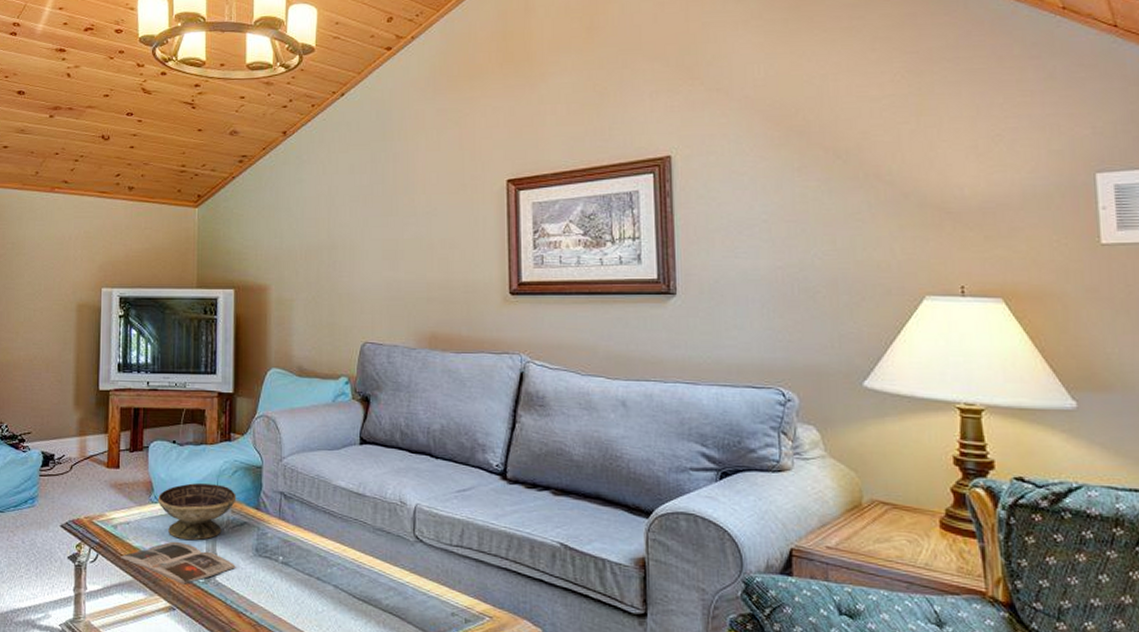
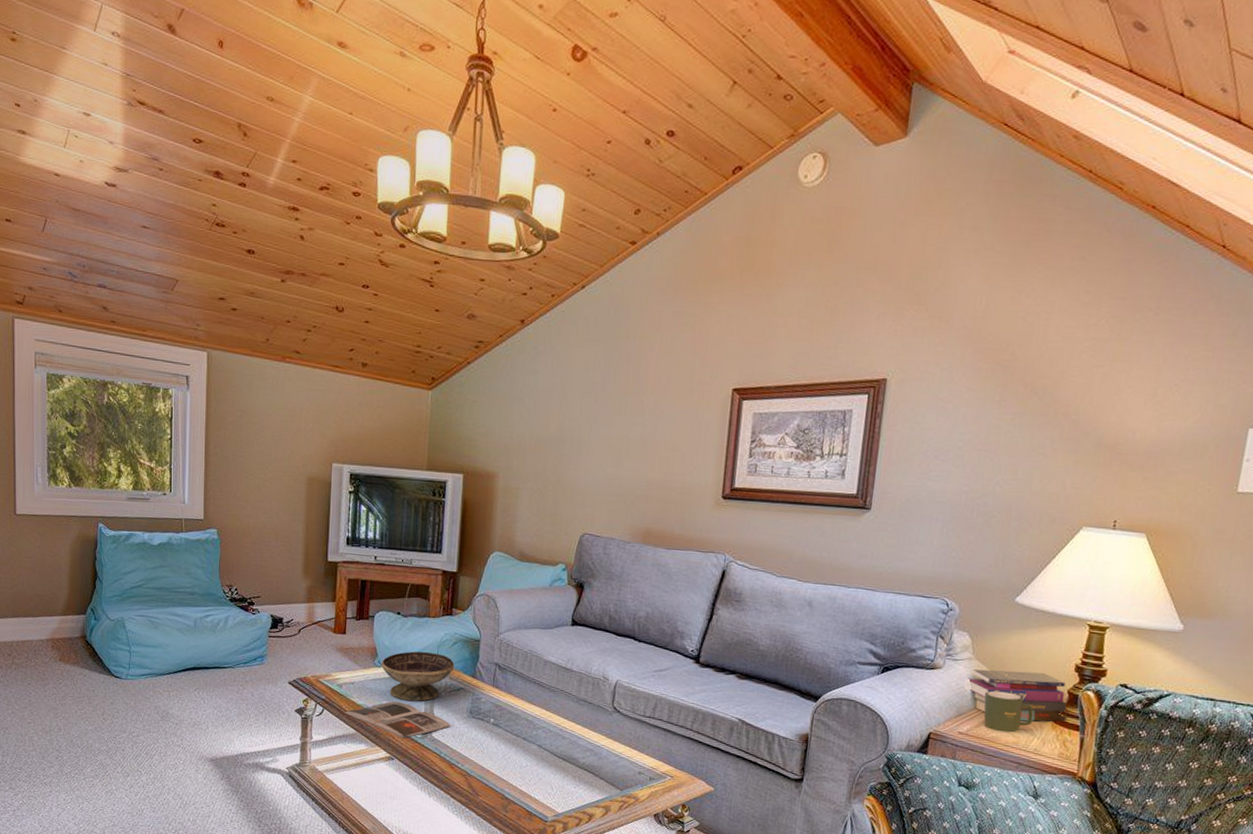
books: none [824,468,957,530] -> present [967,669,1067,722]
mug: none [848,493,916,546] -> present [983,690,1034,734]

